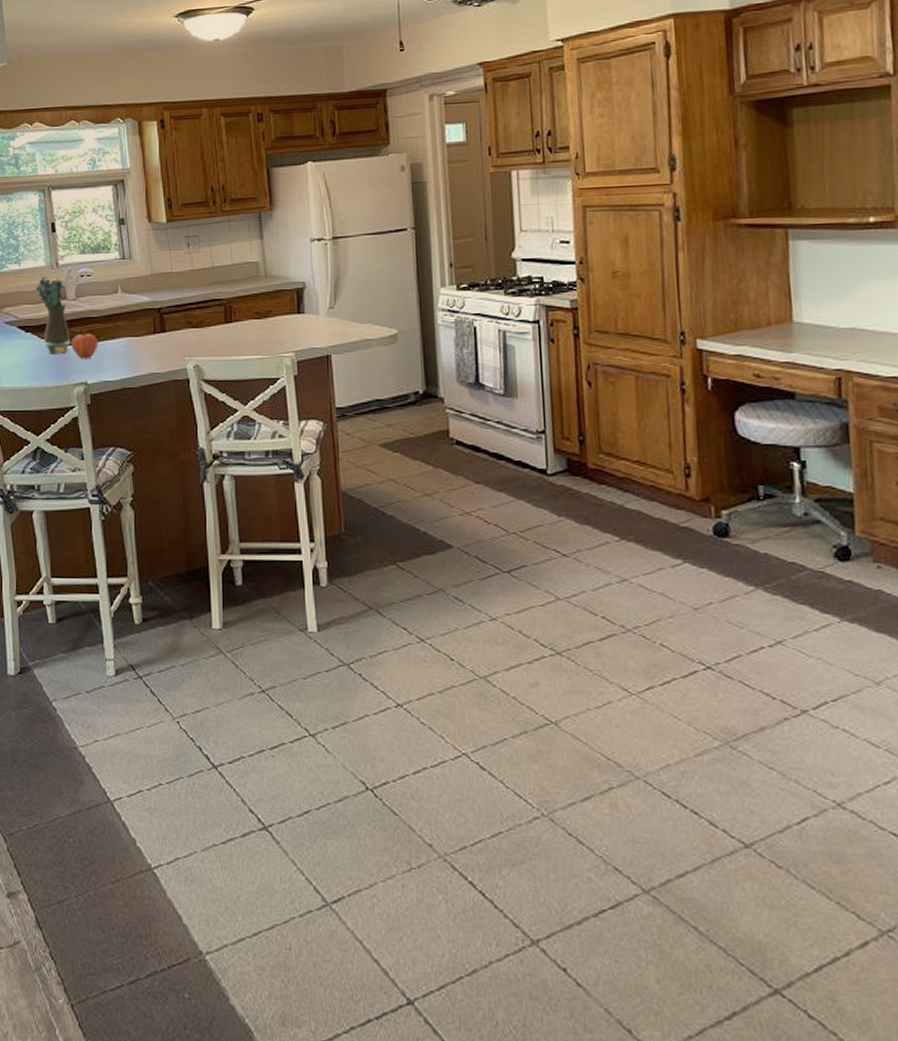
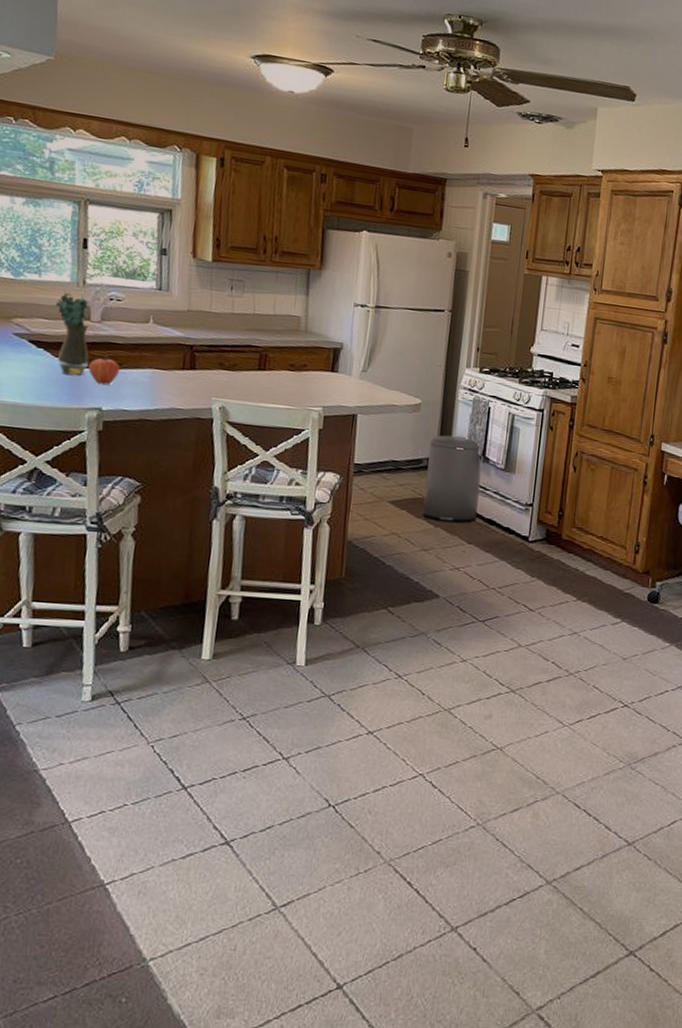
pedal bin: none [413,364,480,462] -> present [422,435,483,523]

